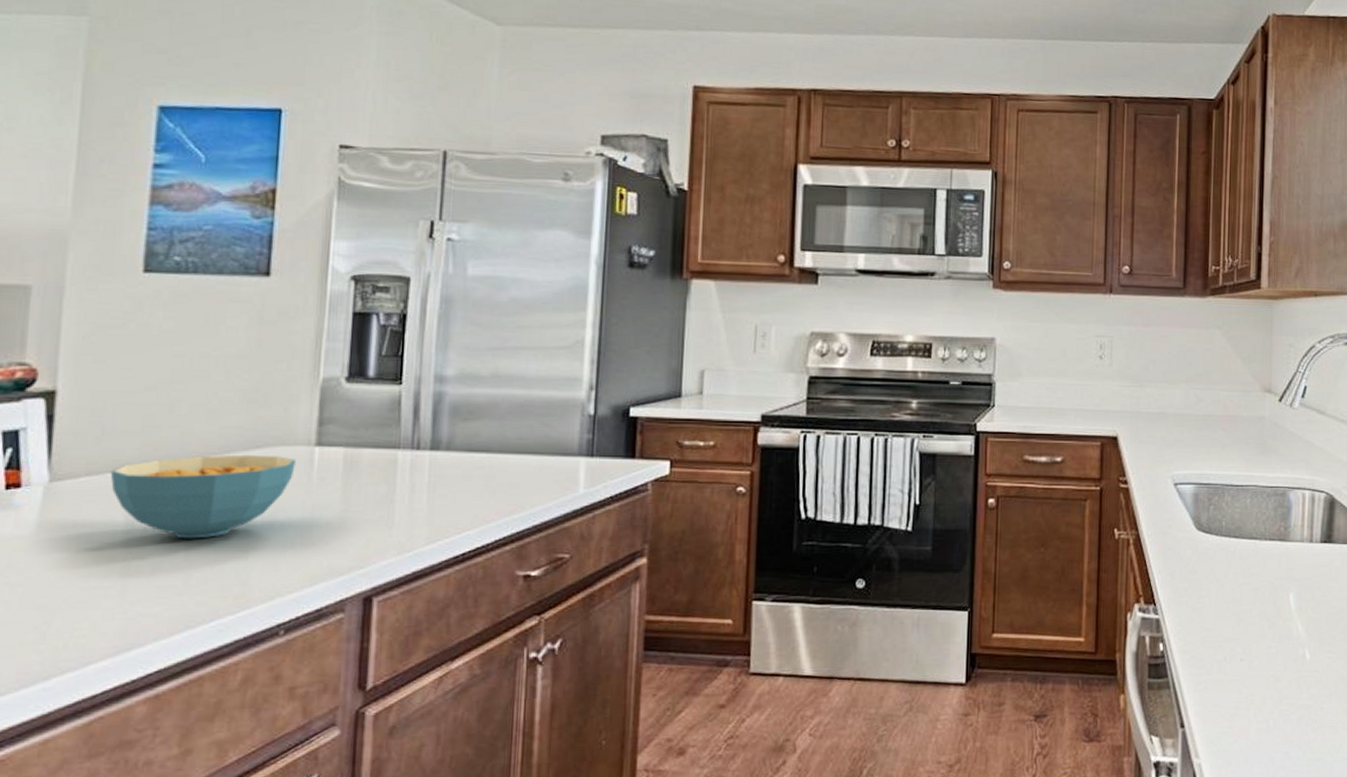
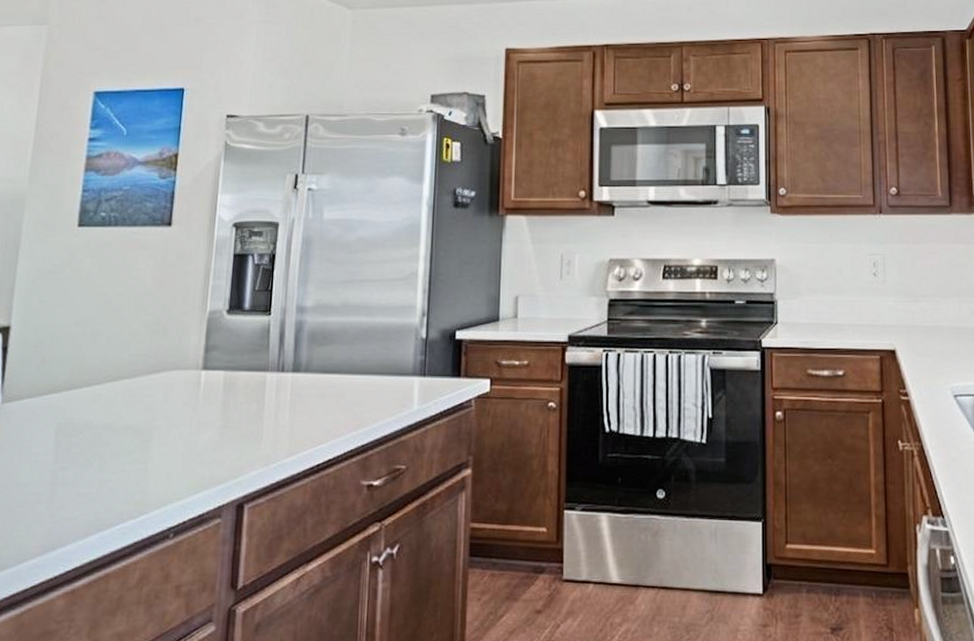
cereal bowl: present [110,454,296,539] -> none [46,378,187,452]

